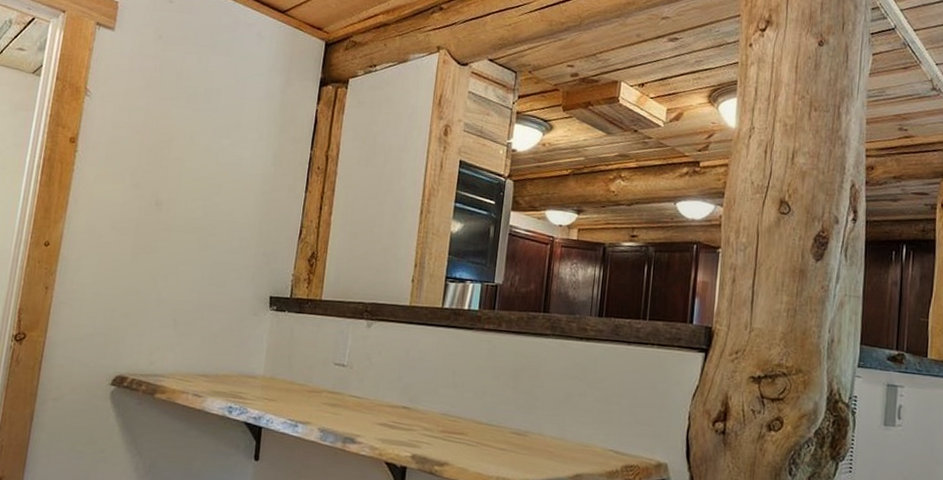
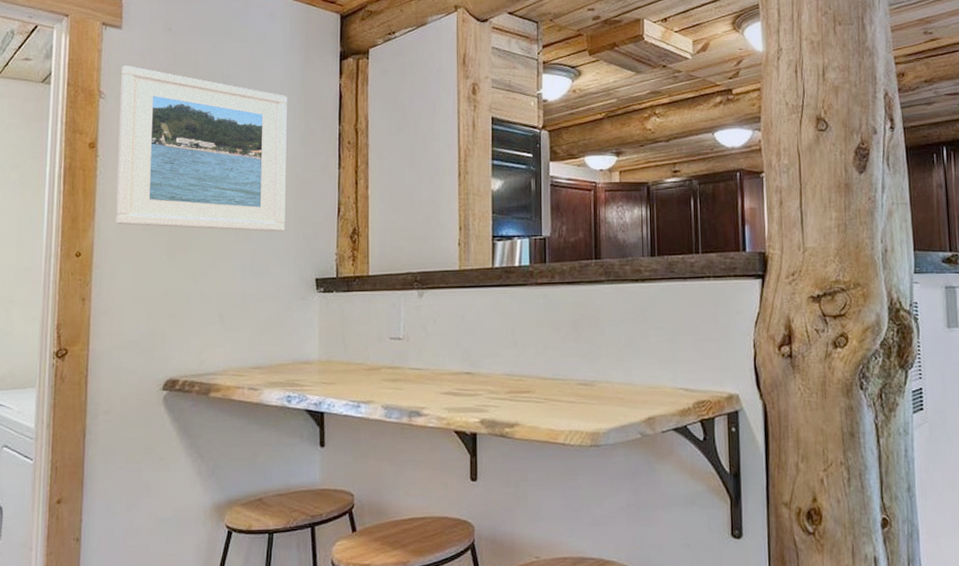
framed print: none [86,66,264,247] -> present [116,65,287,232]

